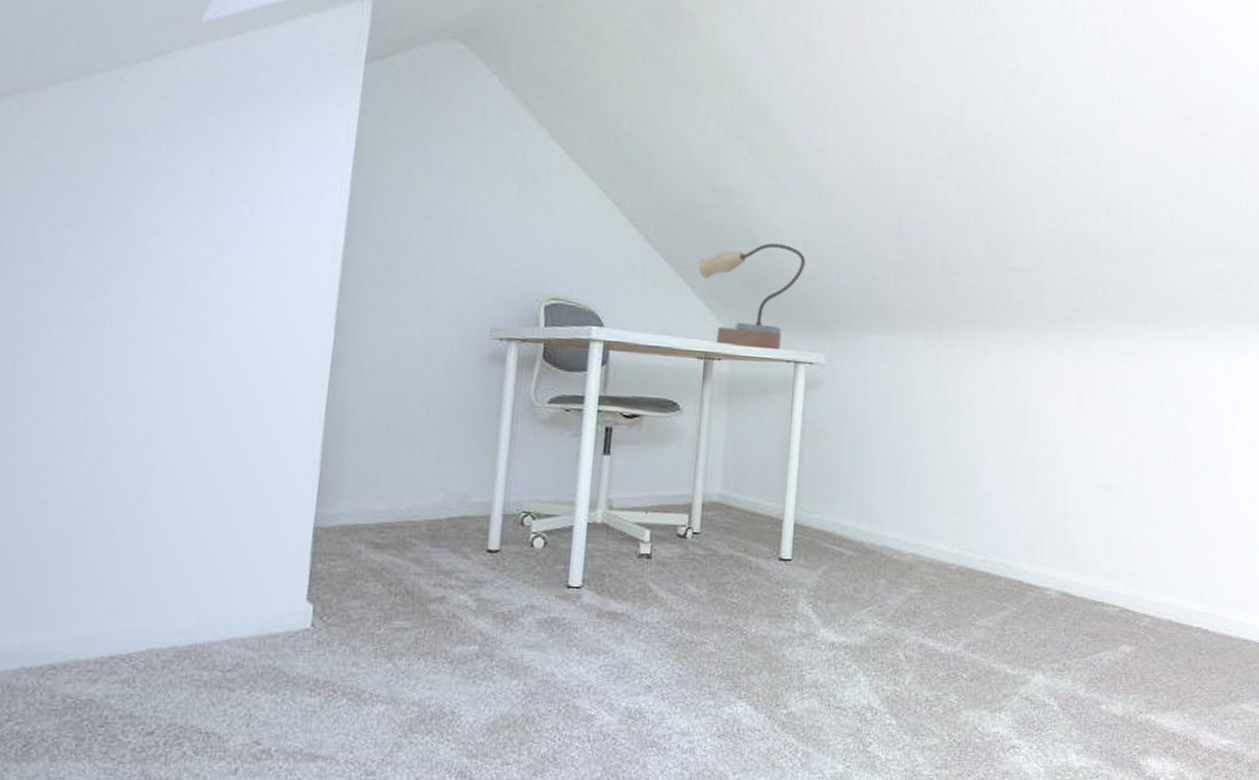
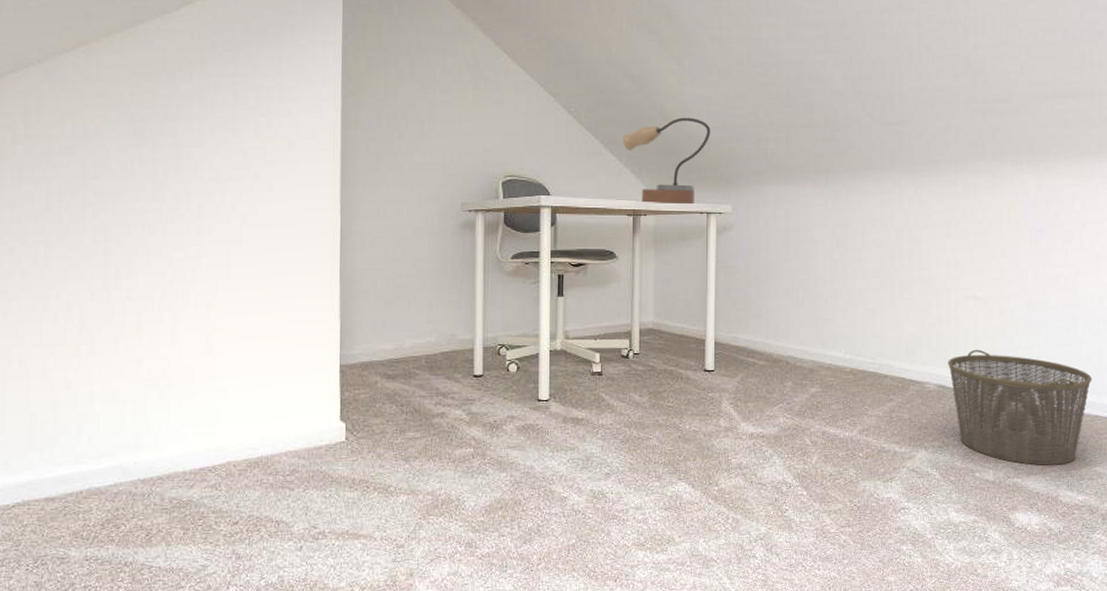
basket: none [1074,550,1241,699] -> present [948,349,1092,465]

